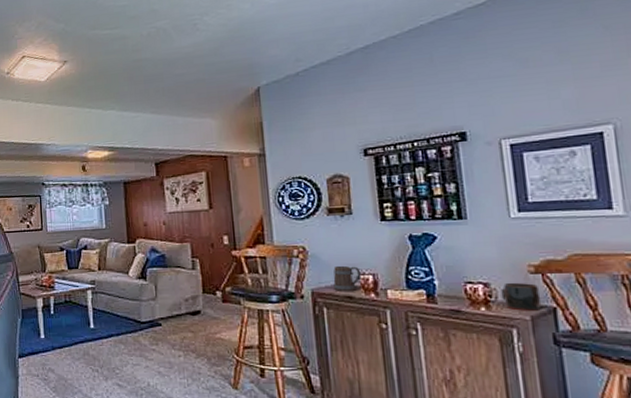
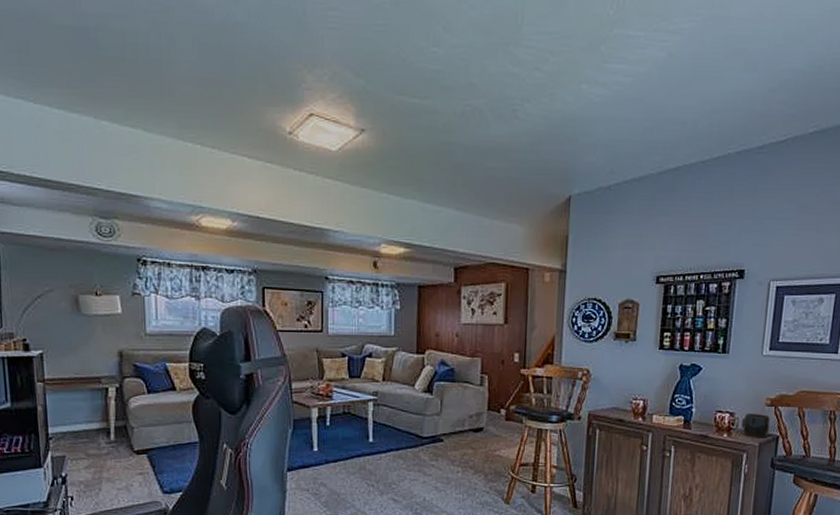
beer mug: present [333,265,362,292] -> none [608,390,634,416]

